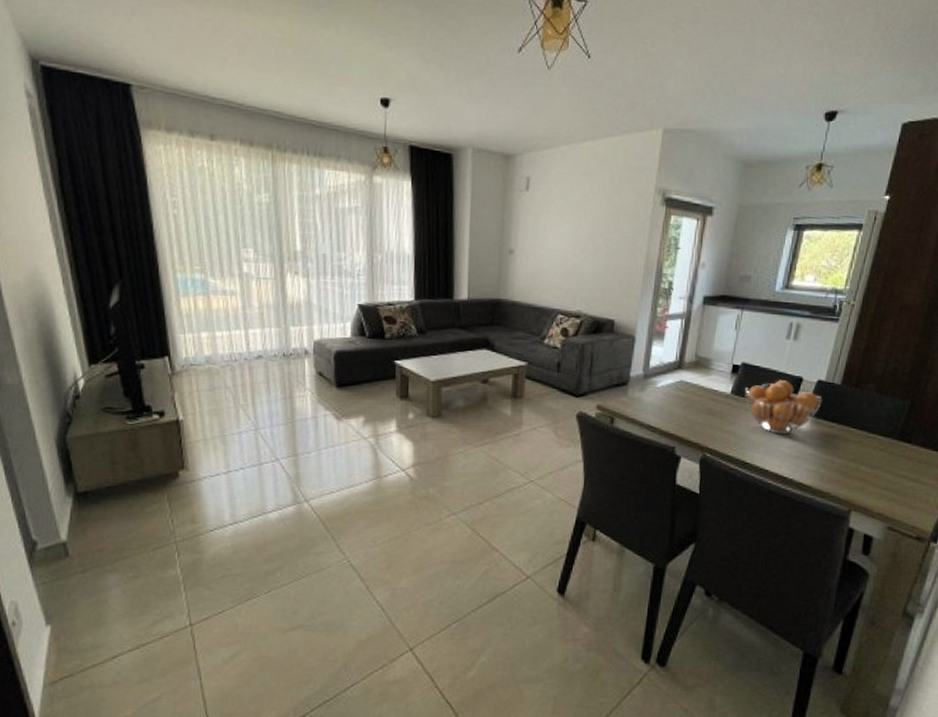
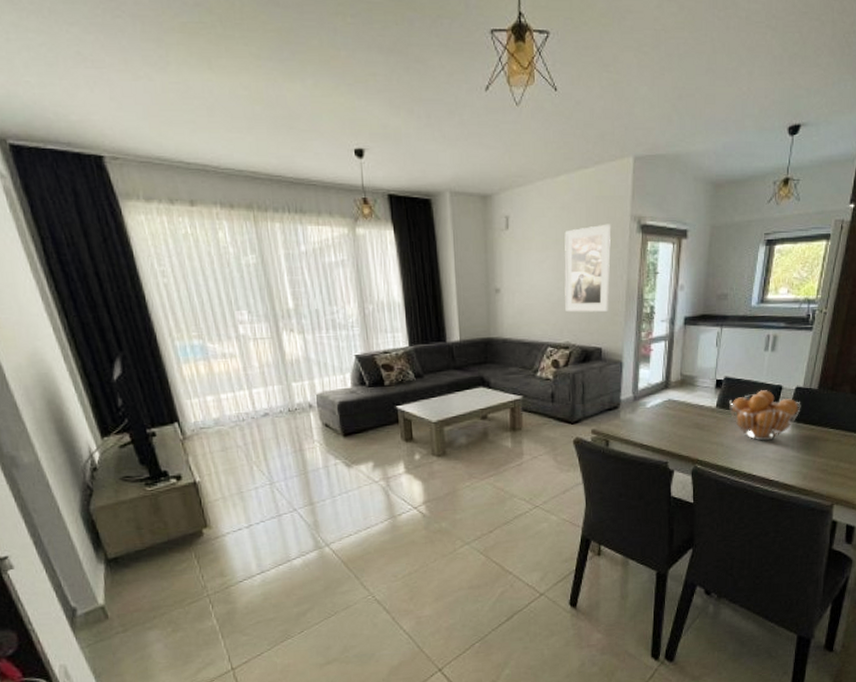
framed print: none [580,193,634,283] -> present [564,224,611,312]

